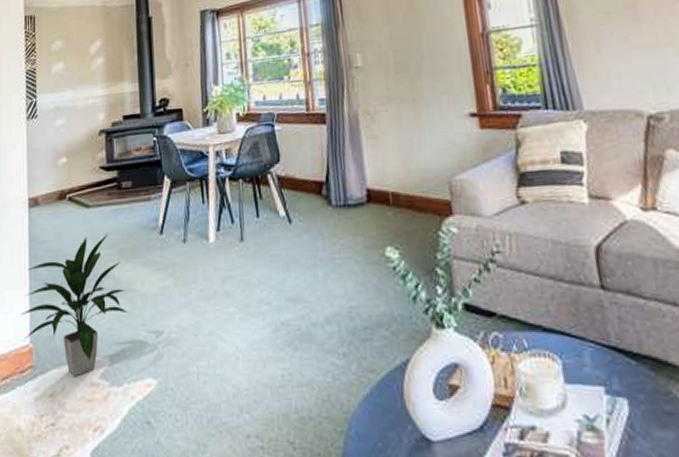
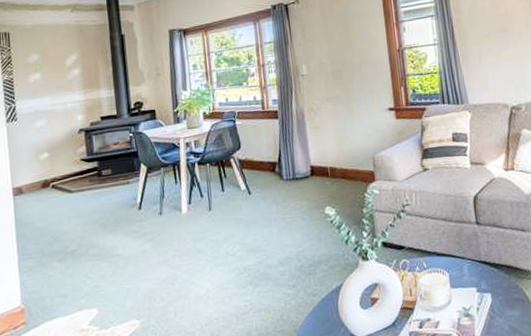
indoor plant: present [20,233,127,377] -> none [11,212,112,327]

